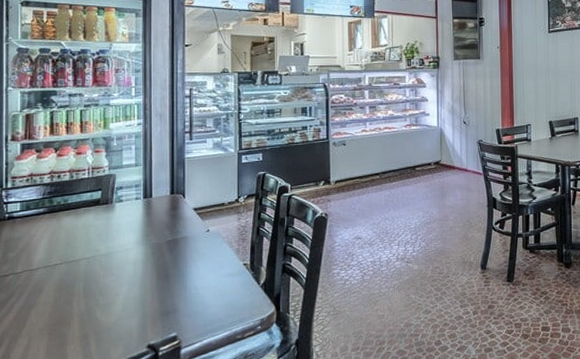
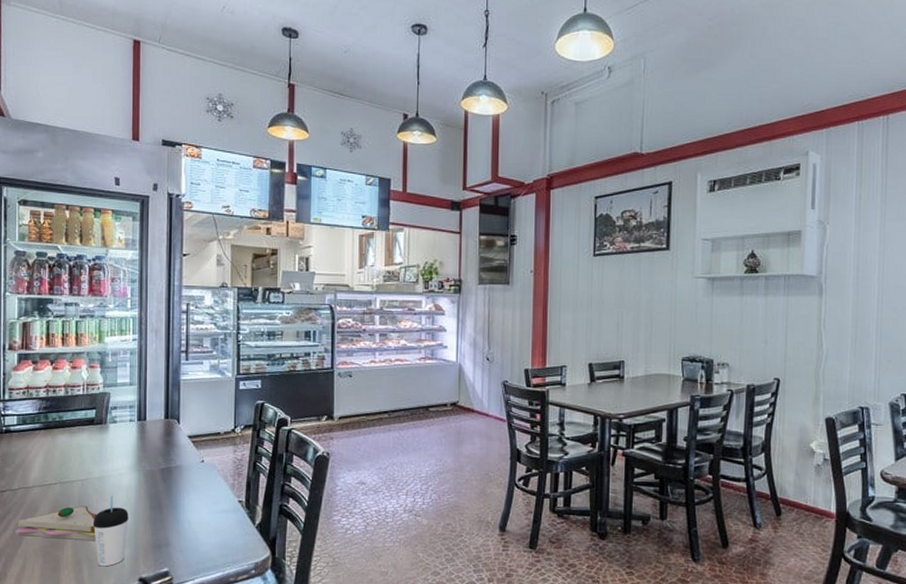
sandwich: none [19,282,104,317] -> present [15,505,97,540]
beverage cup: none [100,269,136,338] -> present [94,494,129,567]

